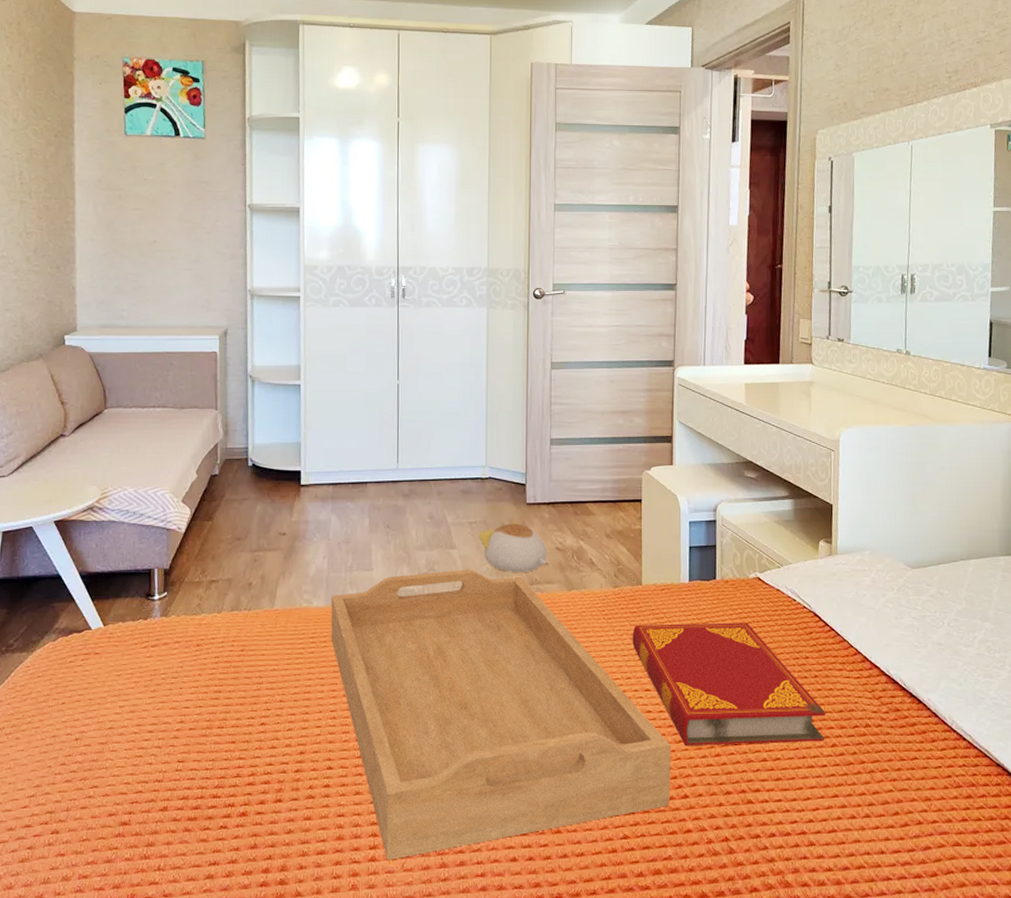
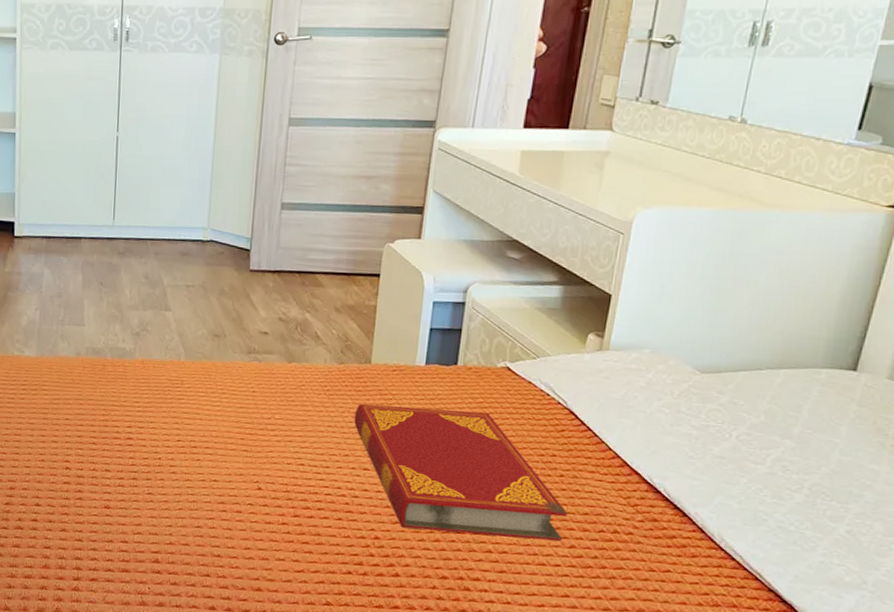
serving tray: present [330,569,671,860] -> none [41,332,386,592]
plush toy: present [478,521,547,572] -> none [195,287,269,341]

